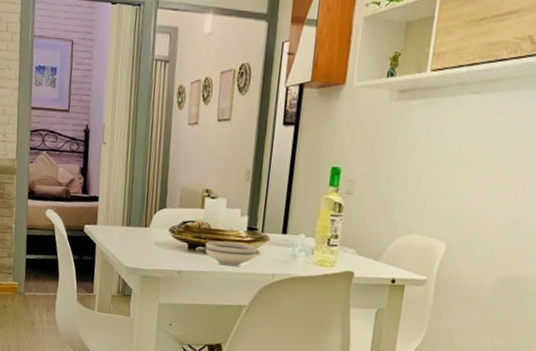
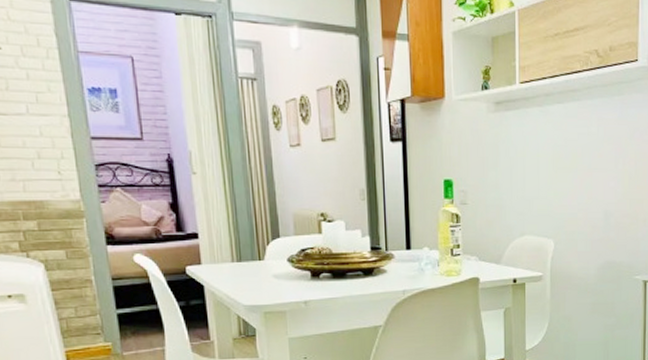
bowl: present [204,240,257,267] -> none [329,263,384,289]

